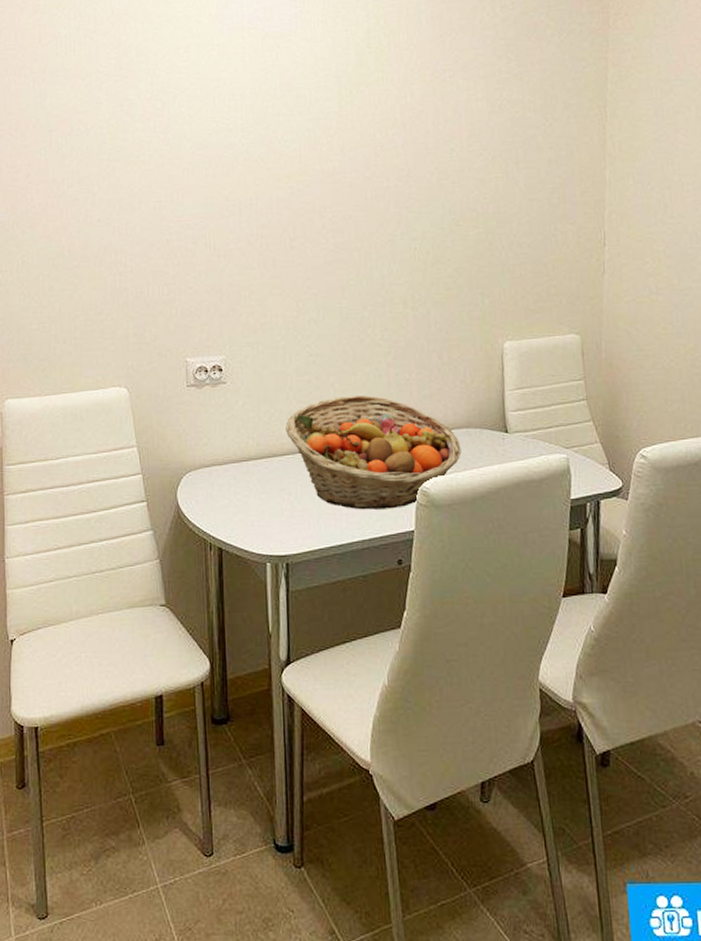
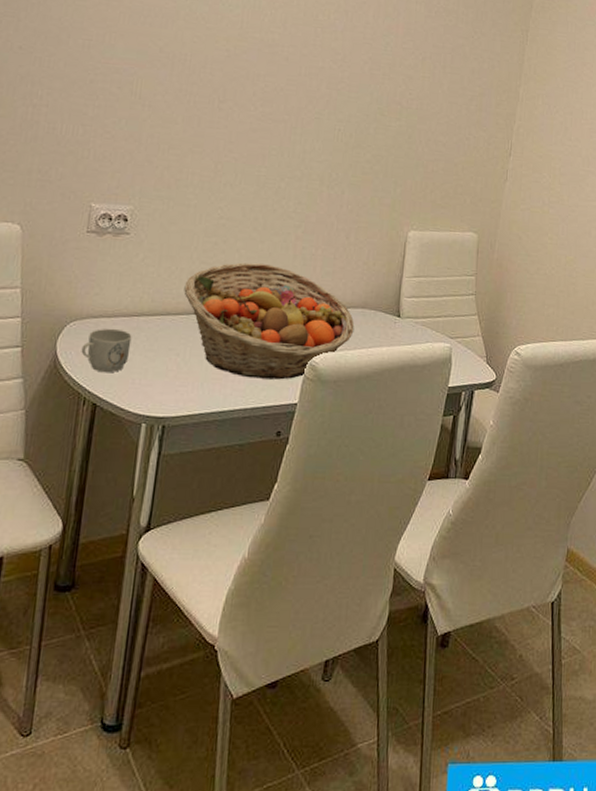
mug: none [200,475,245,518] -> present [81,328,132,373]

